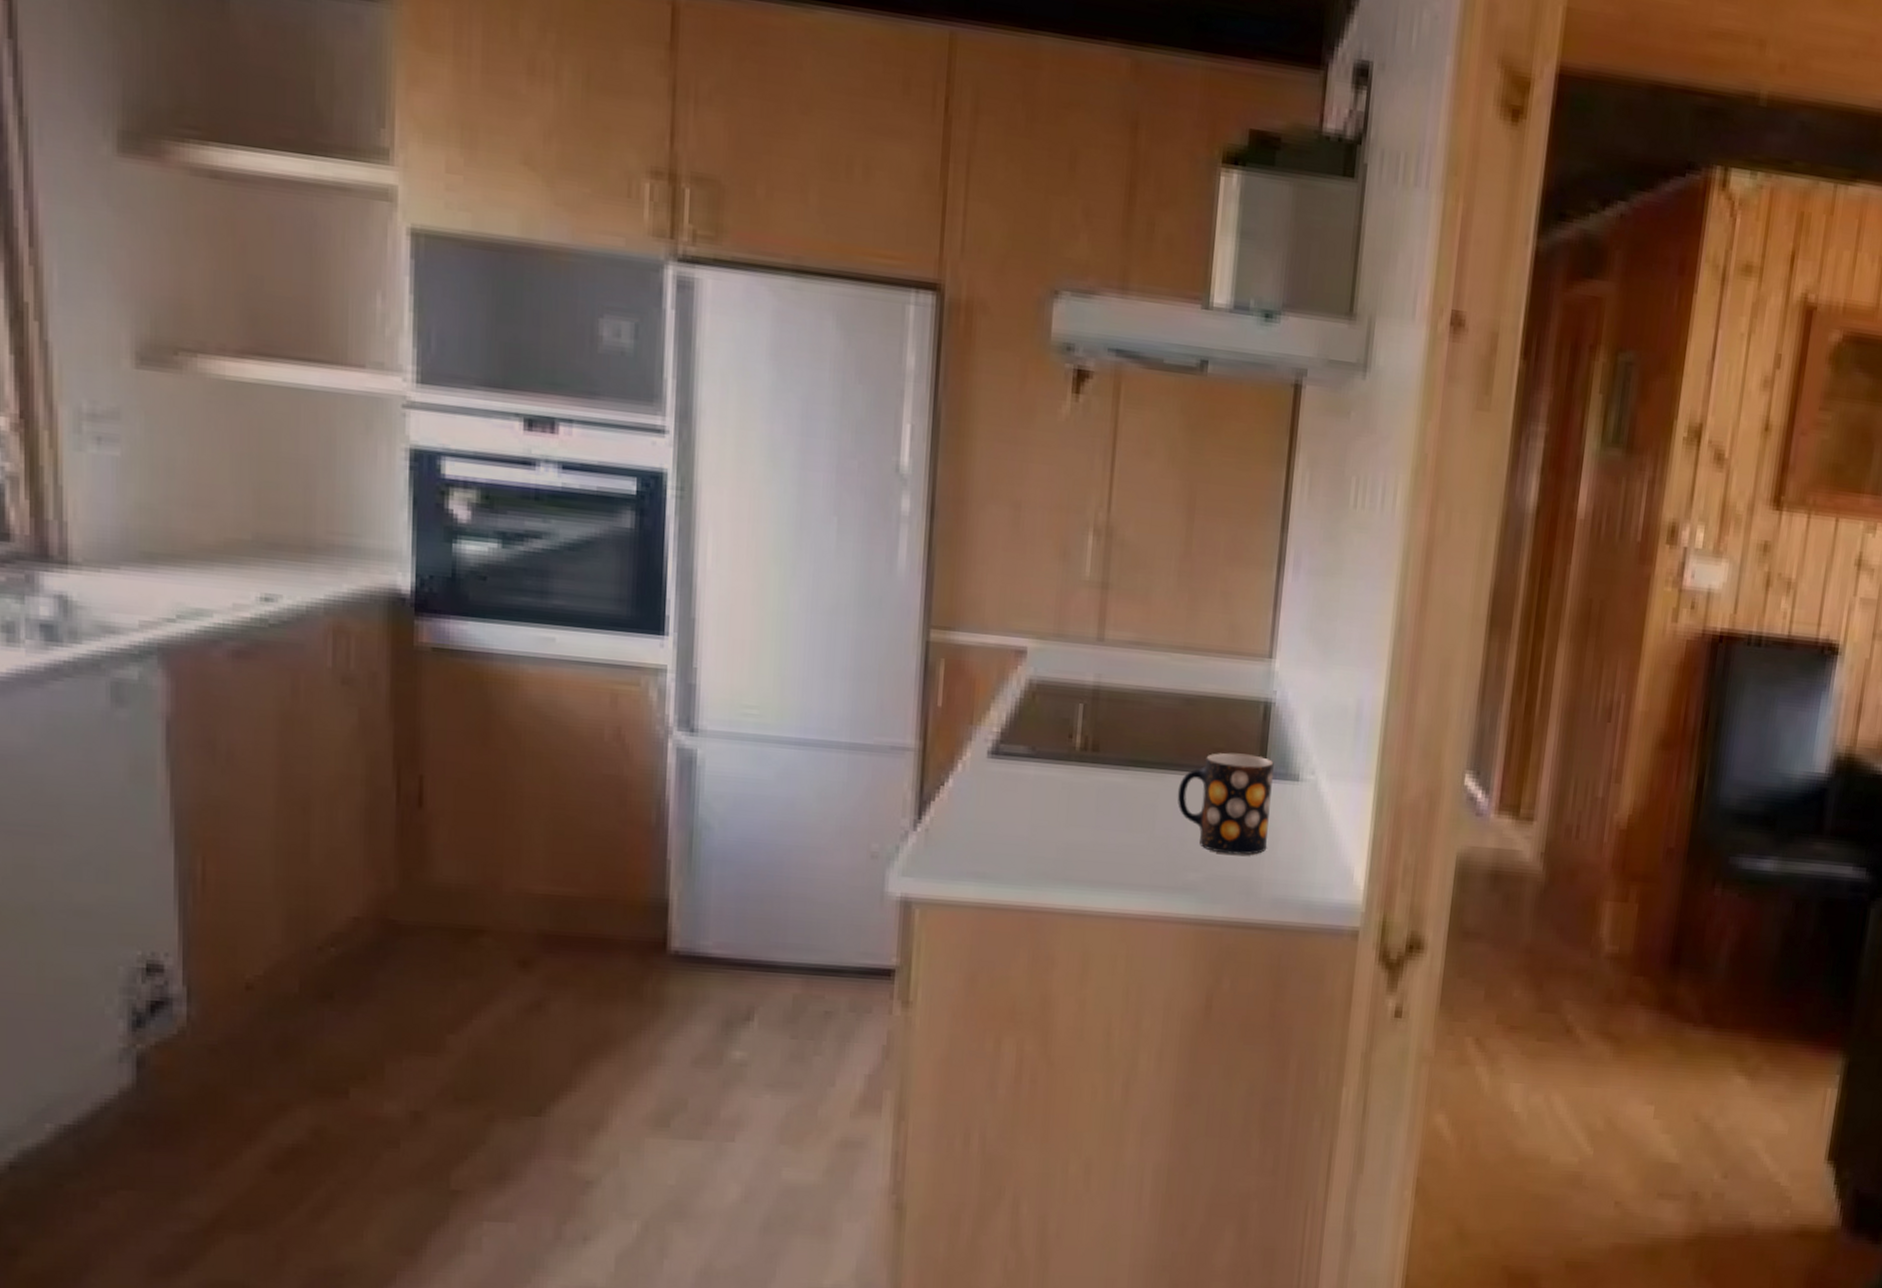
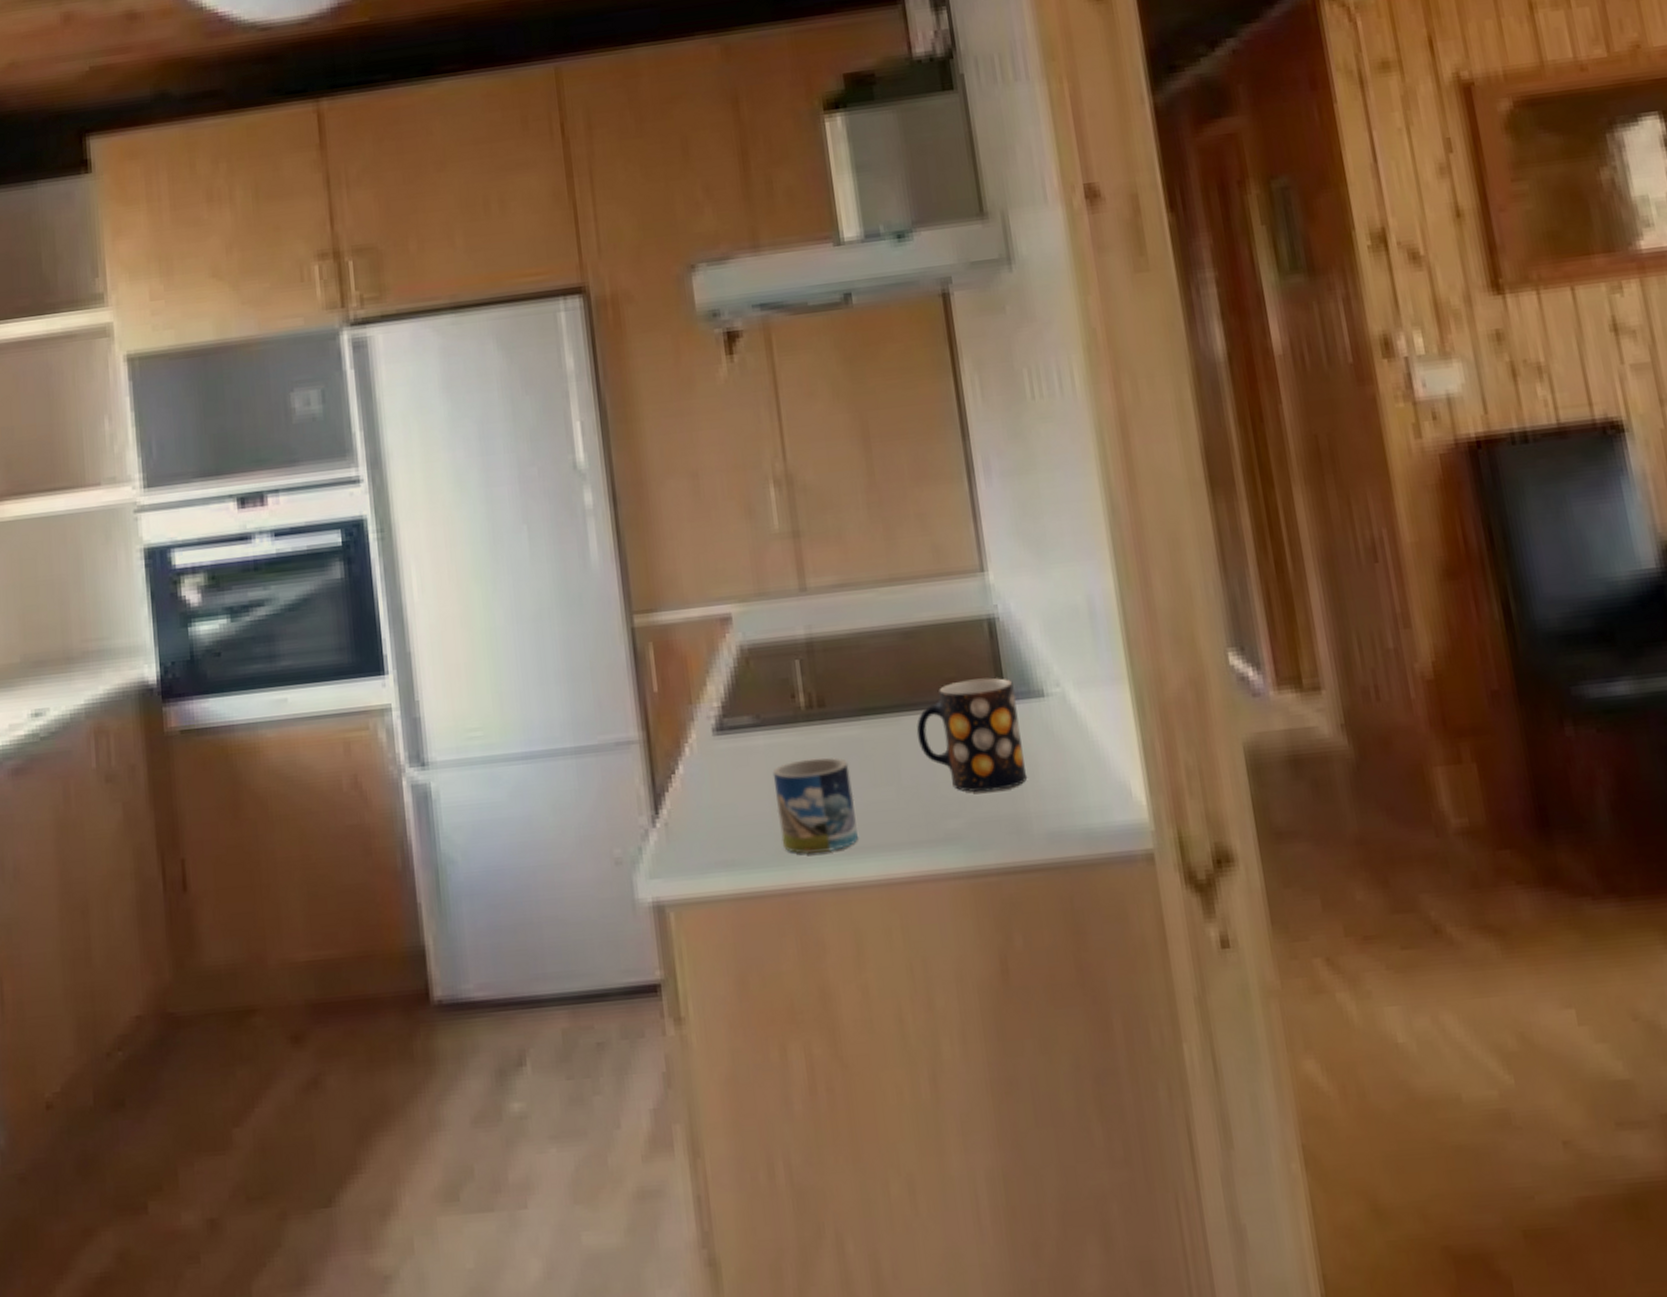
mug: none [1033,794,1110,882] -> present [772,757,859,854]

